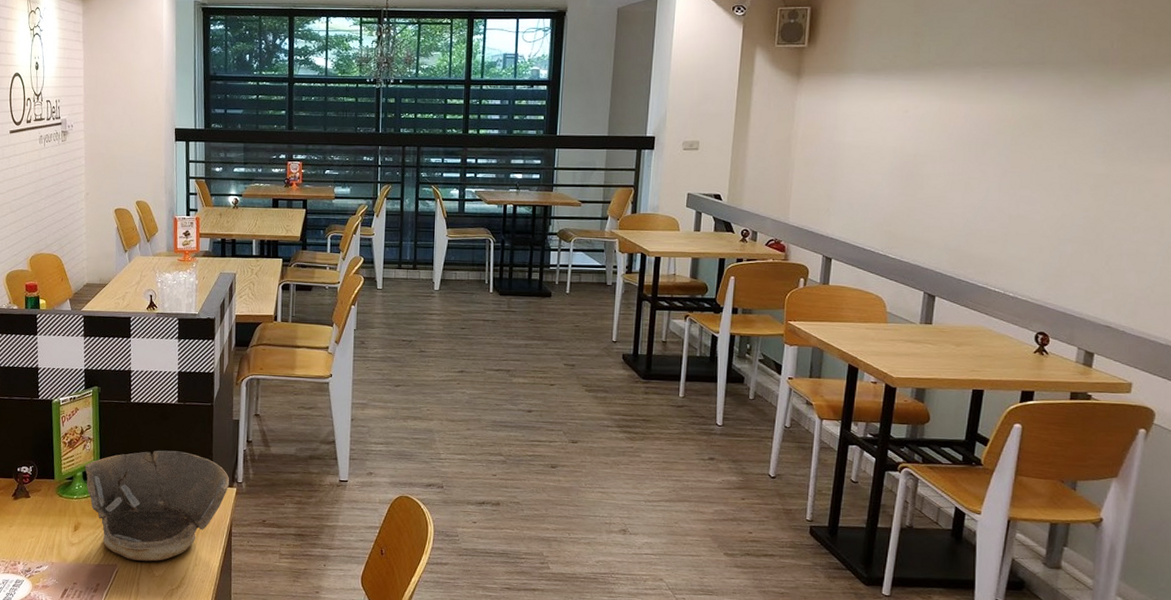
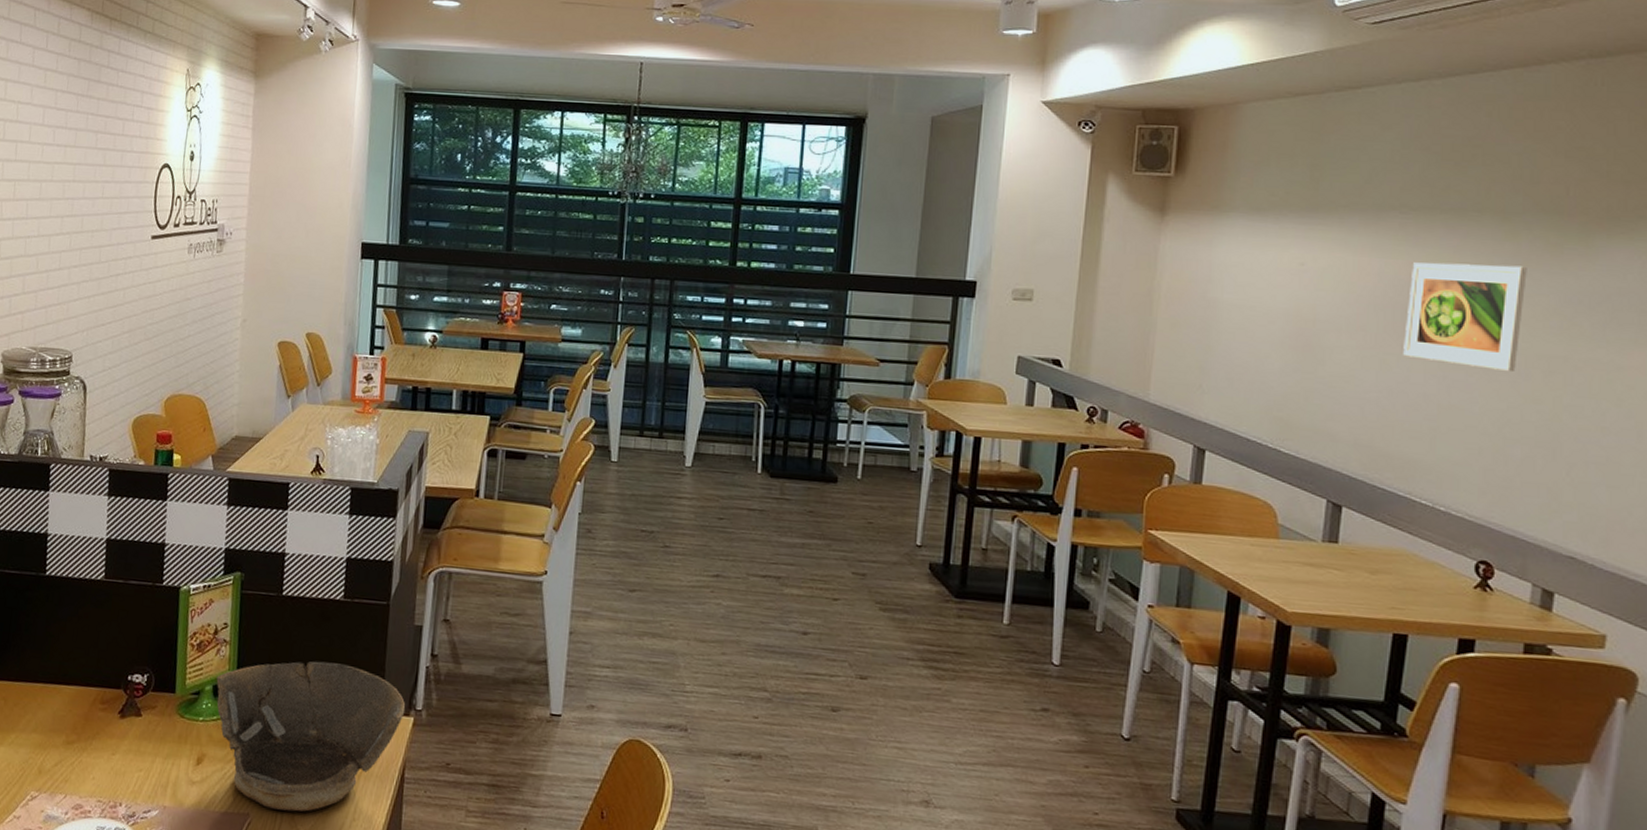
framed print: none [983,105,1080,188] -> present [1403,262,1527,373]

